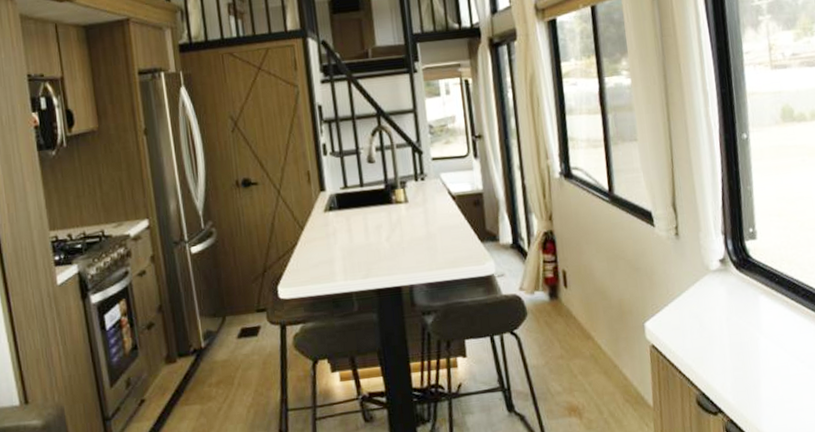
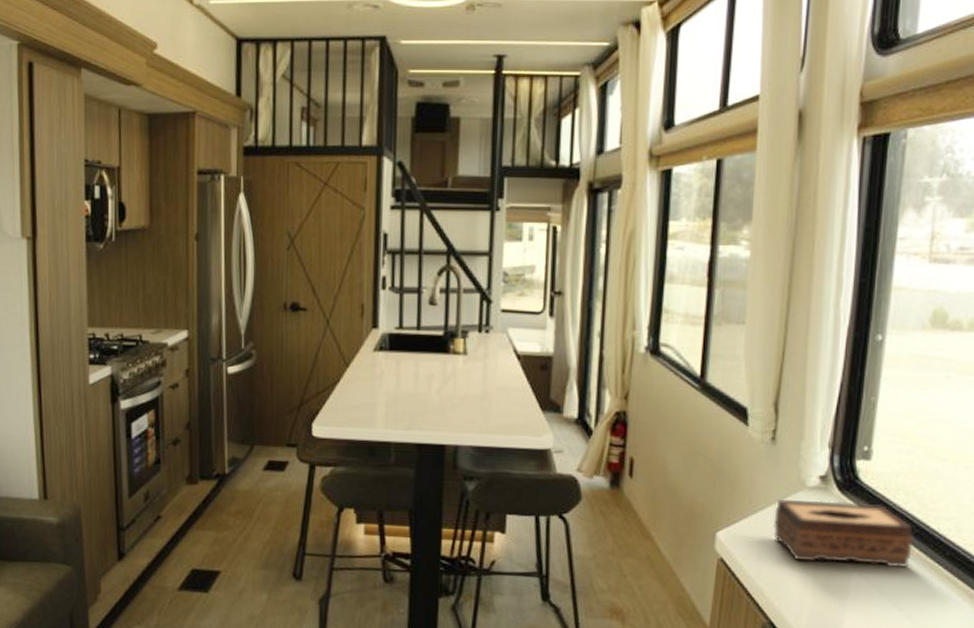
tissue box: none [689,276,803,335] -> present [773,500,913,568]

